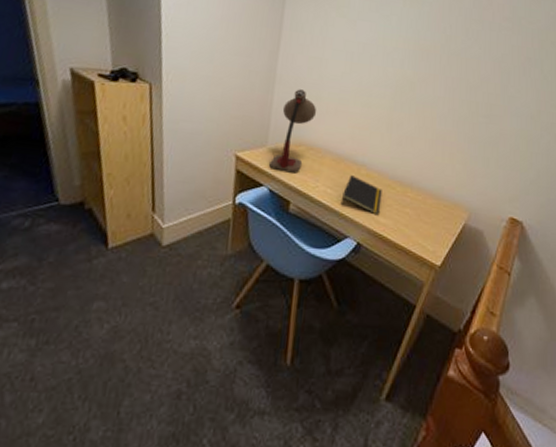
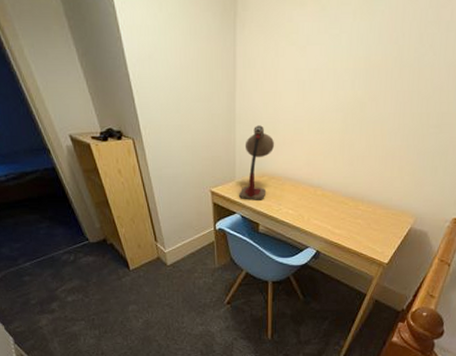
notepad: present [340,175,382,216] -> none [301,197,336,228]

